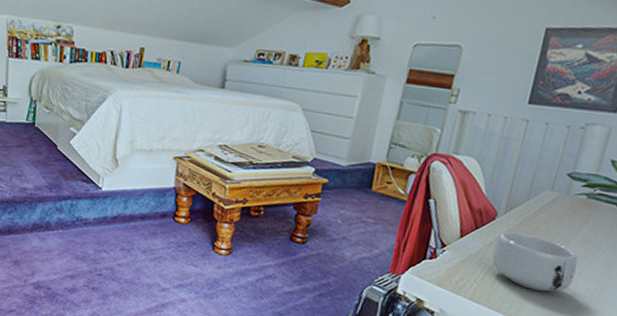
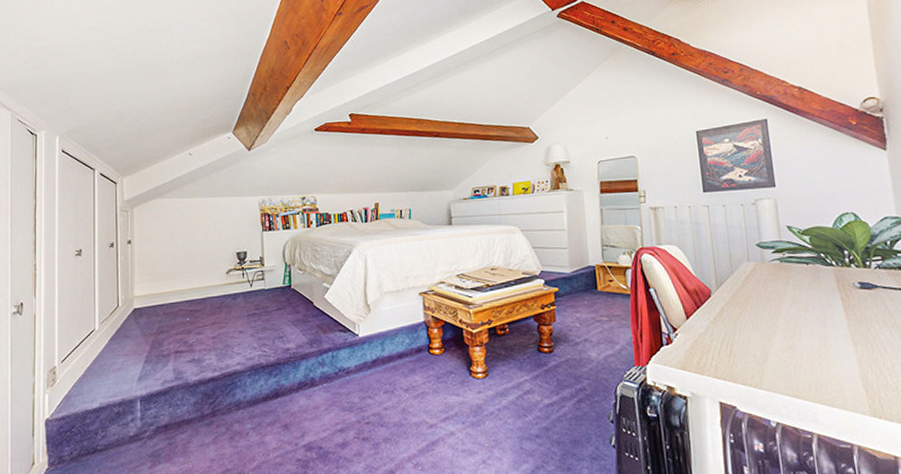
mug: present [492,231,578,292] -> none [718,304,798,356]

